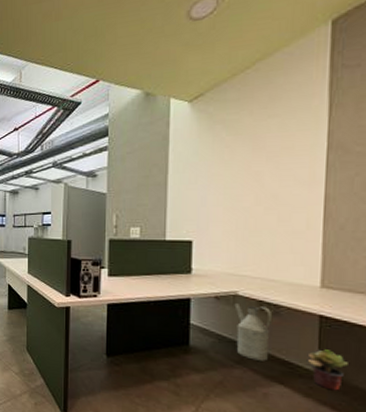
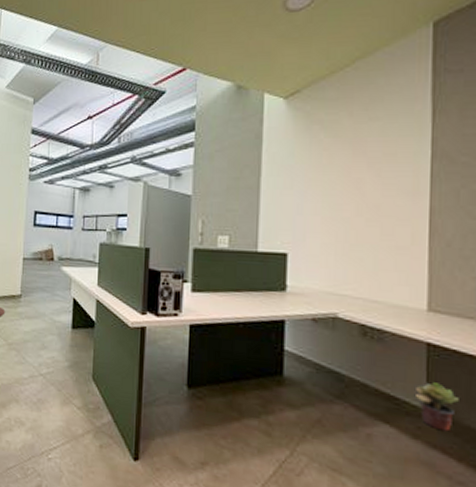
watering can: present [234,303,271,361] -> none [334,327,375,396]

